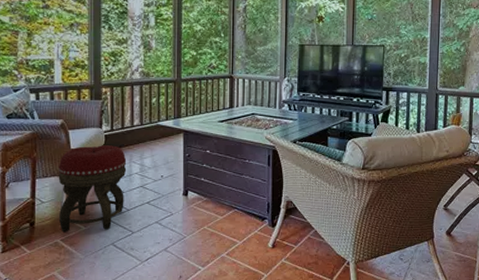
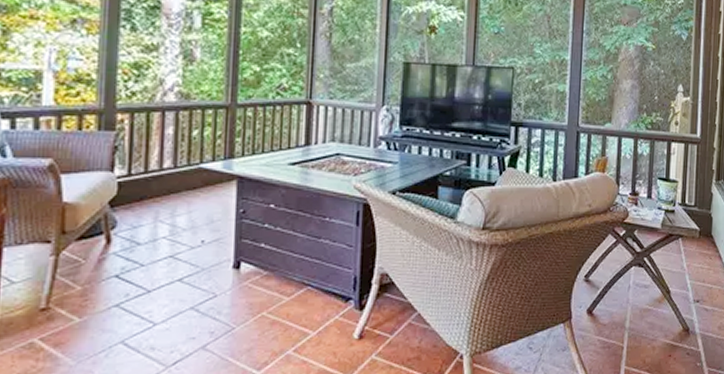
footstool: present [58,145,127,232] -> none [38,197,150,327]

